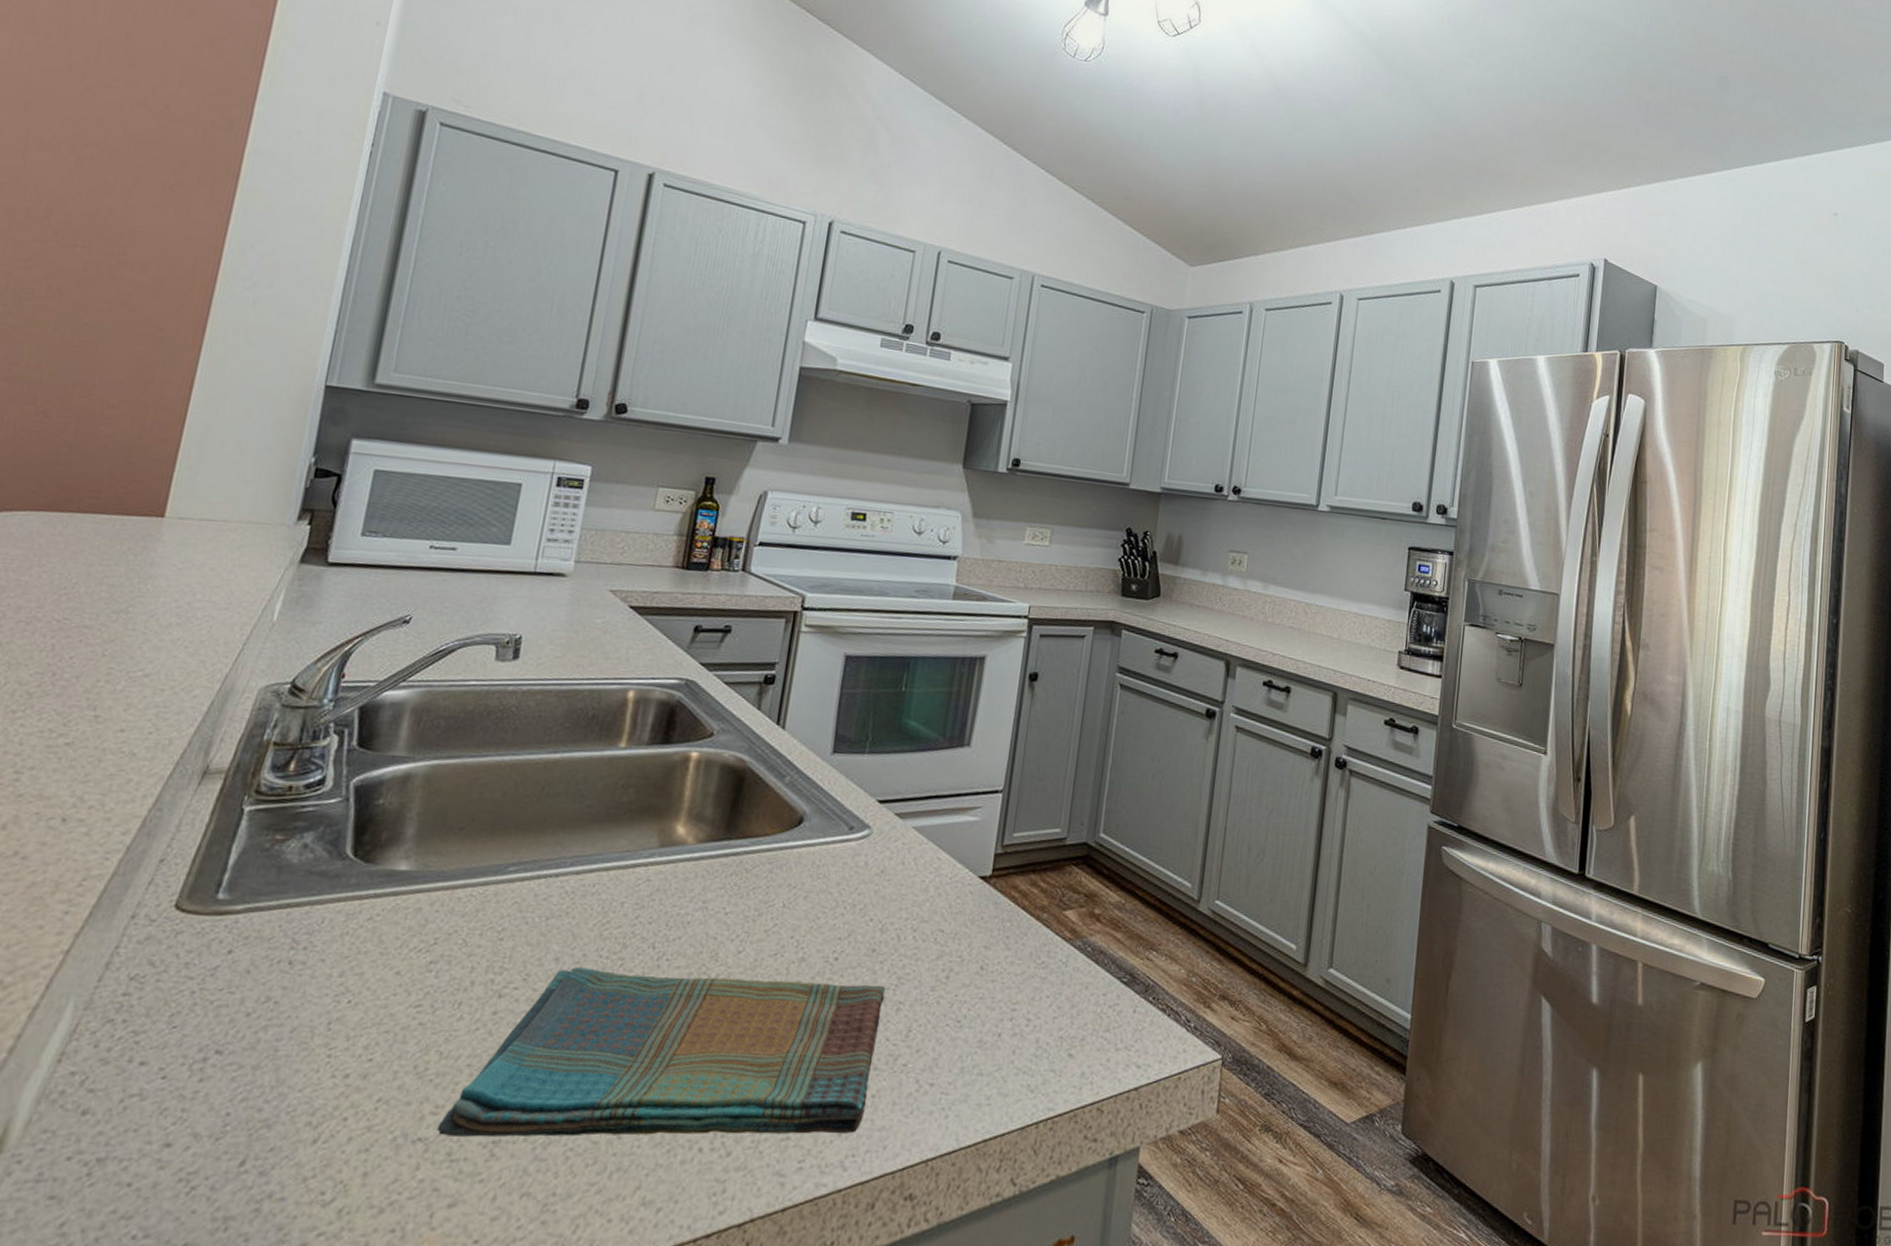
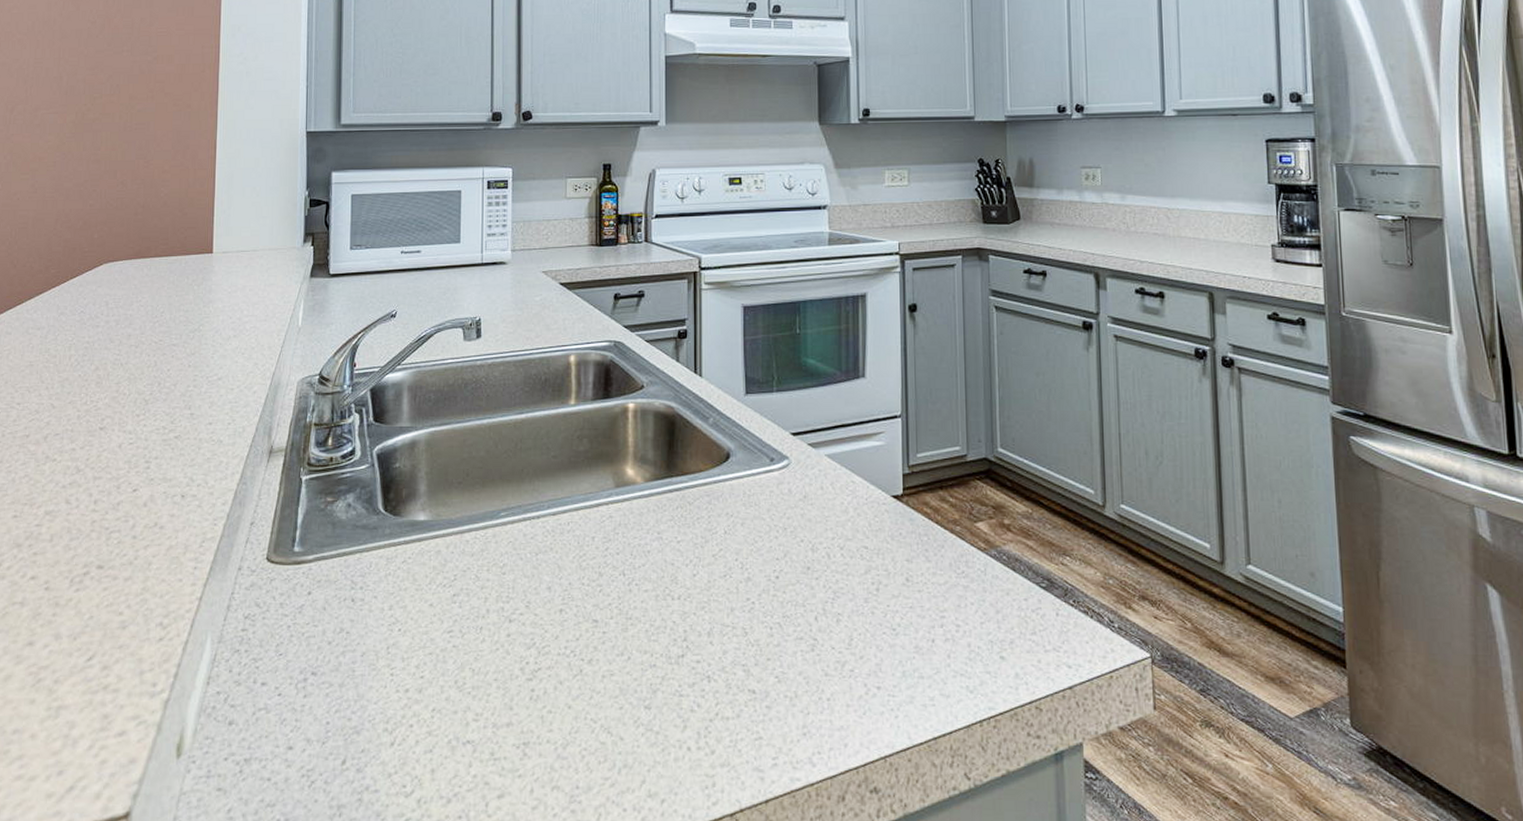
dish towel: present [437,967,886,1137] -> none [480,594,825,740]

